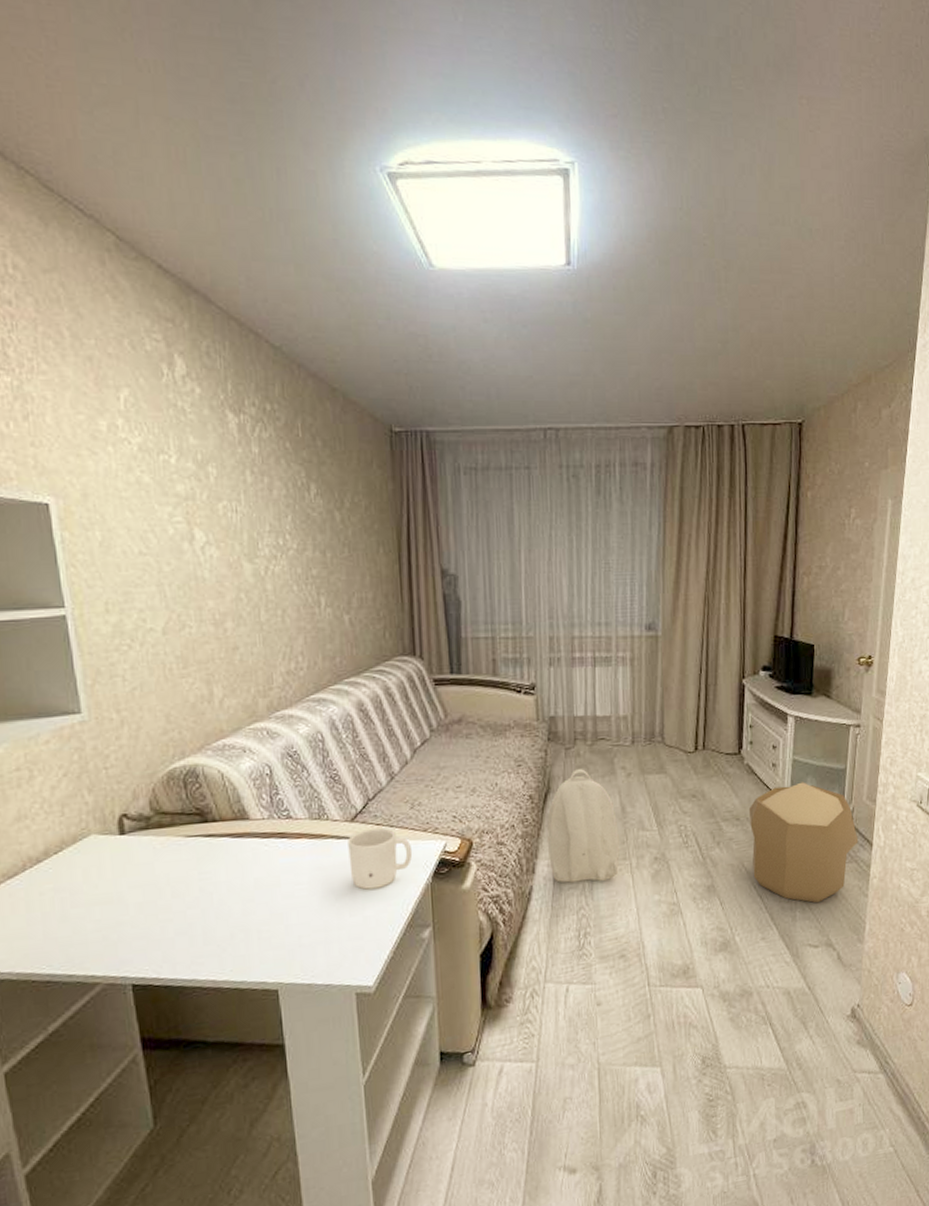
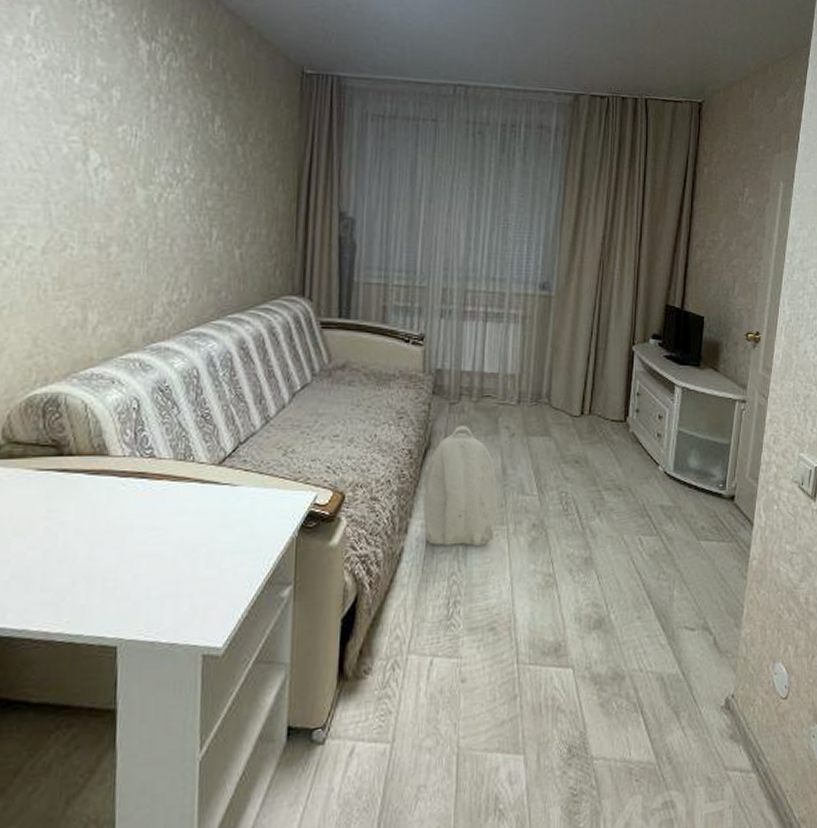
mug: present [348,828,413,890] -> none [211,474,281,540]
pouf: present [748,782,859,903] -> none [631,455,740,583]

